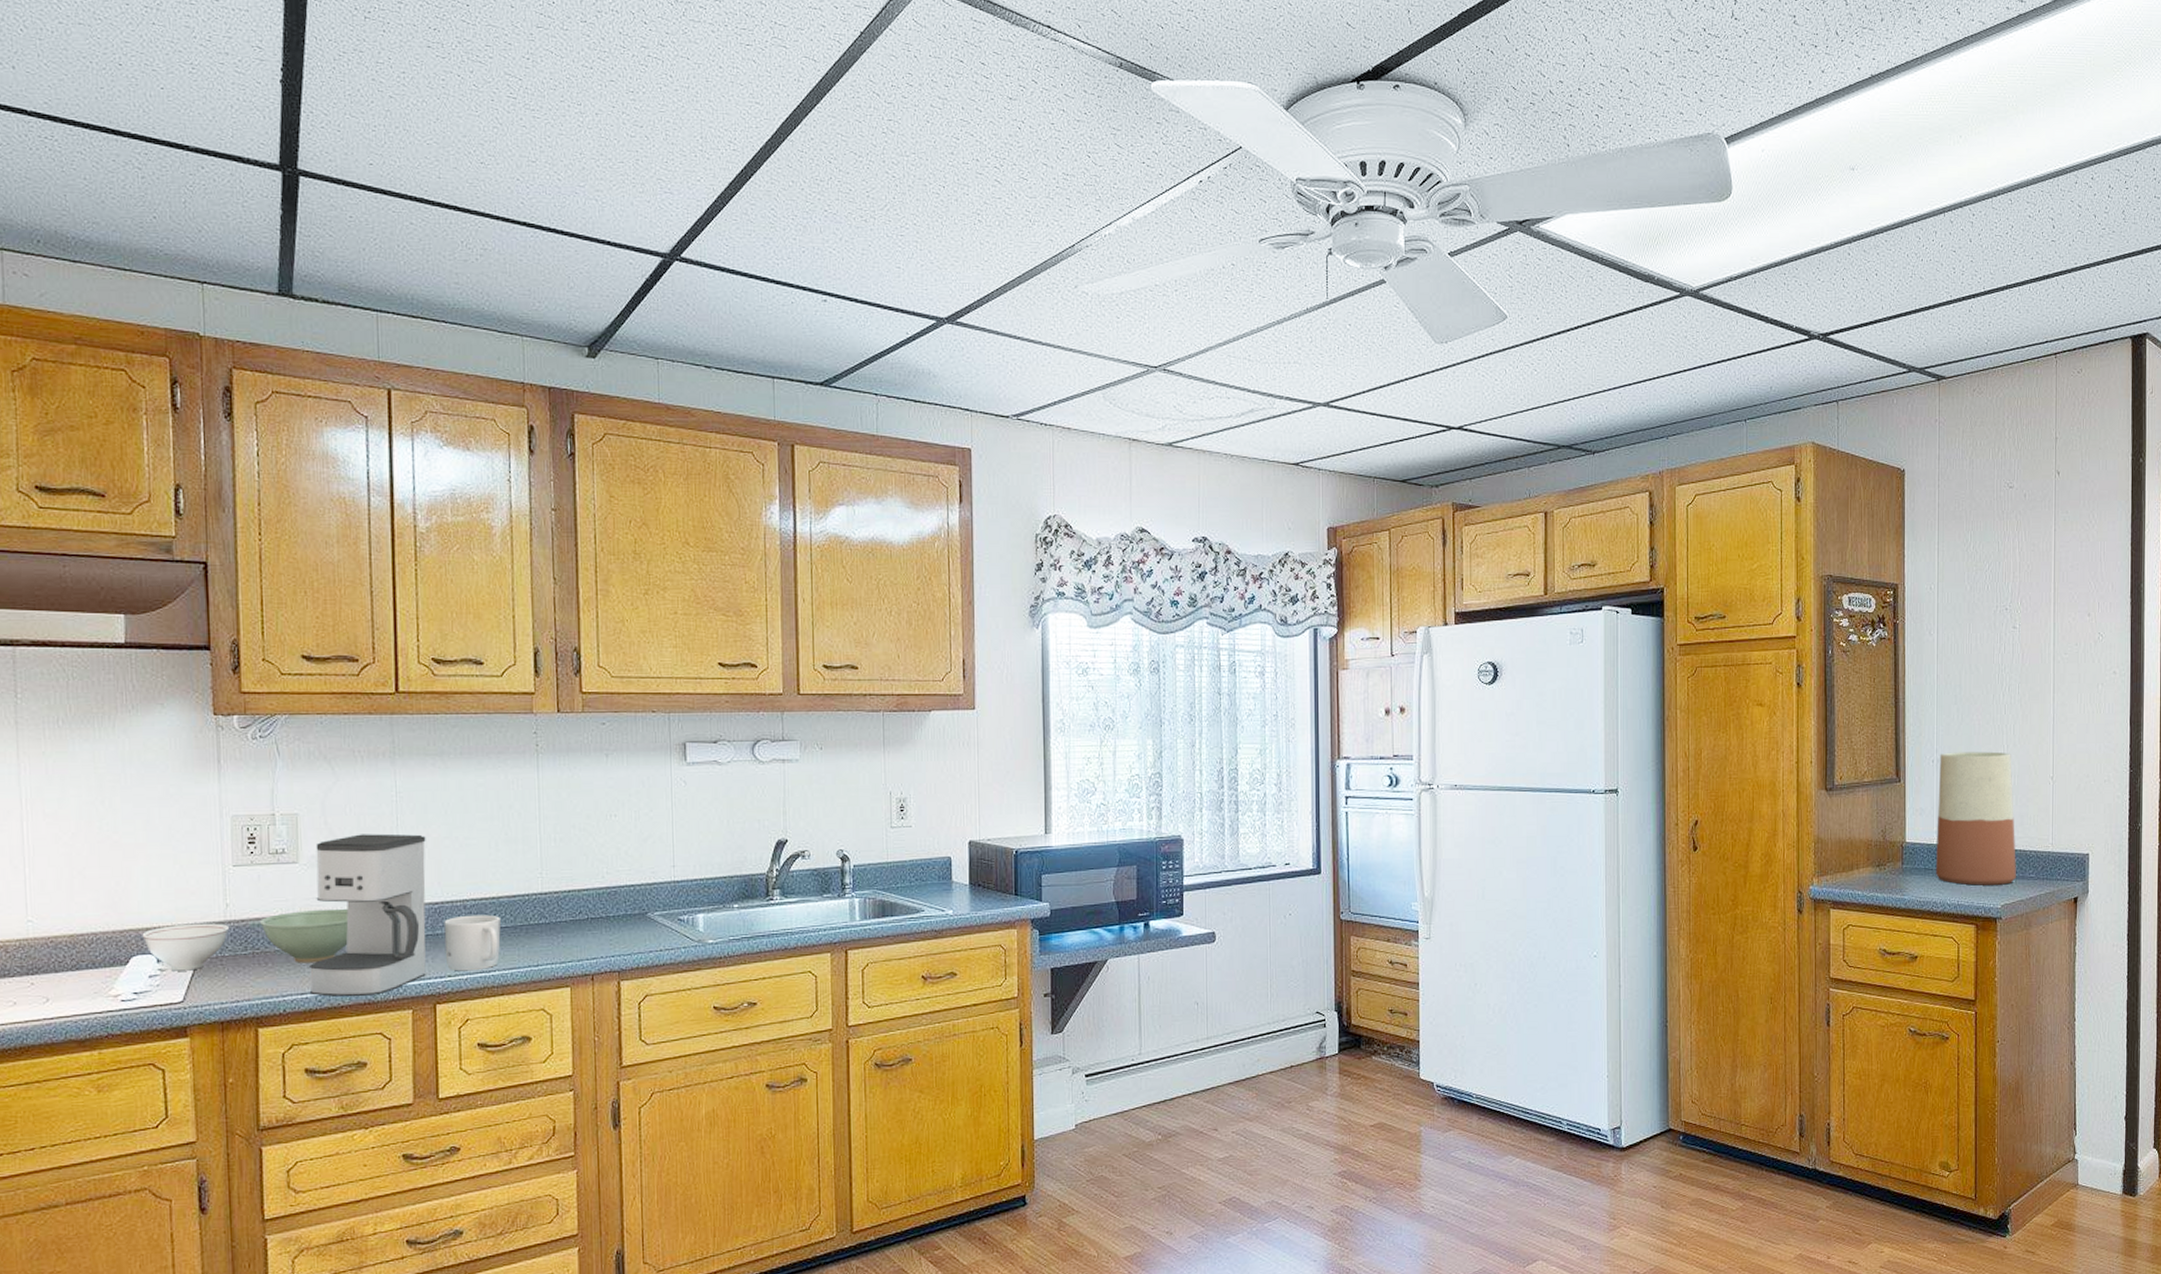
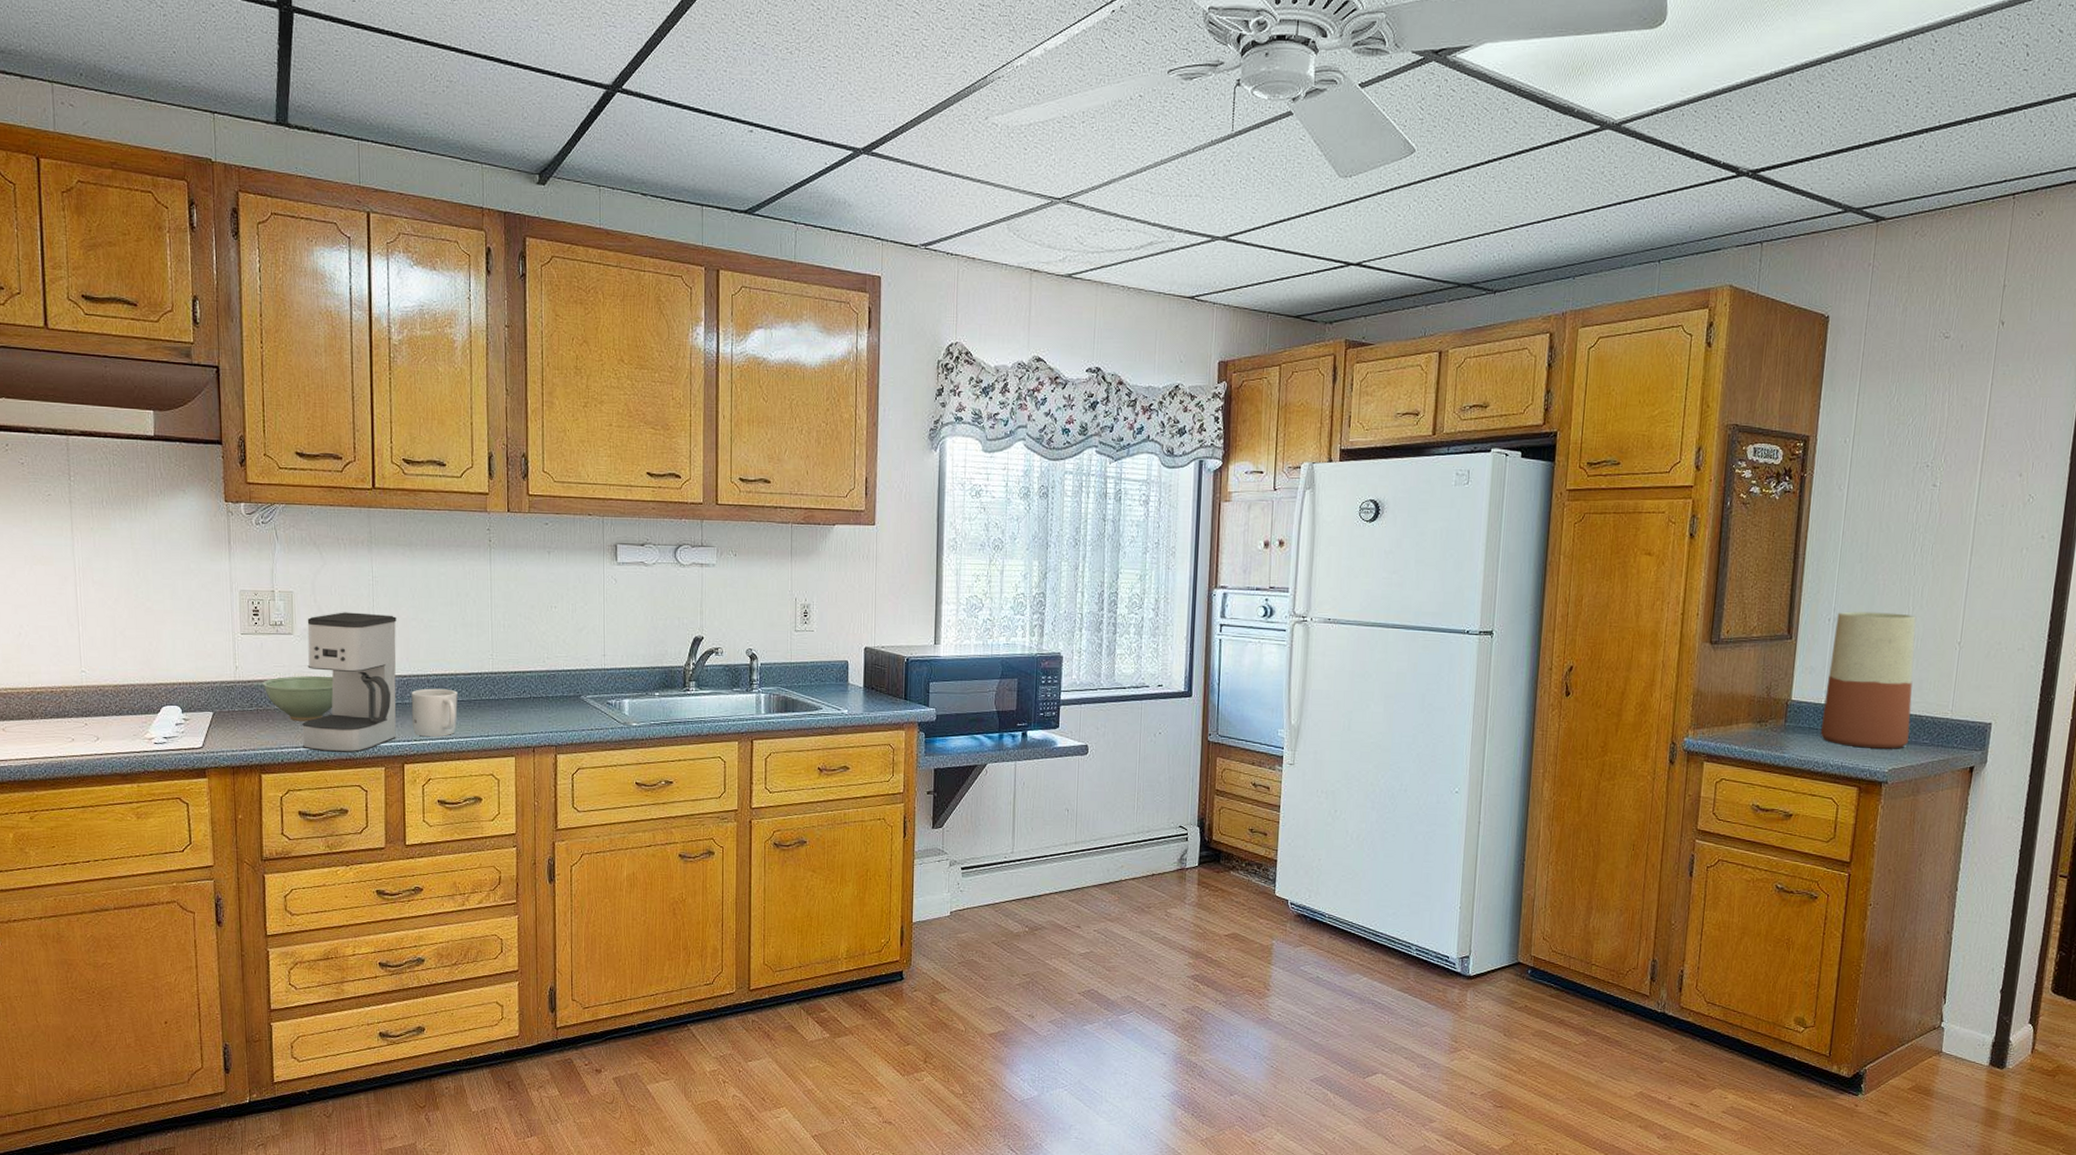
bowl: present [142,923,230,971] -> none [170,681,239,722]

